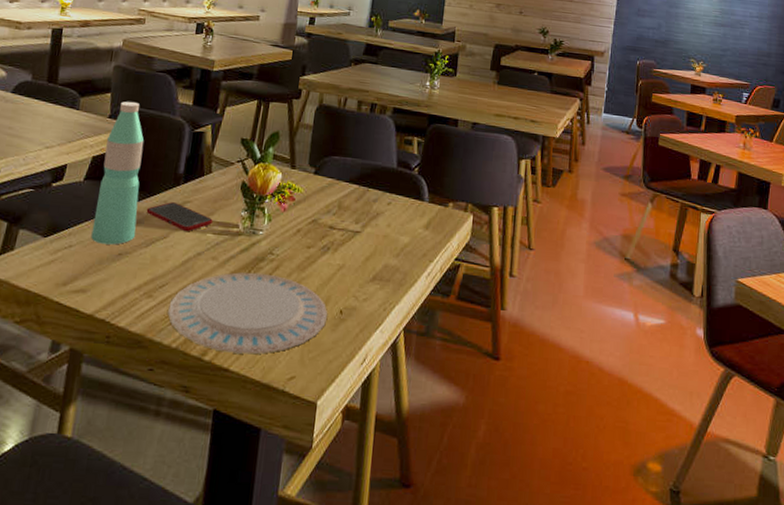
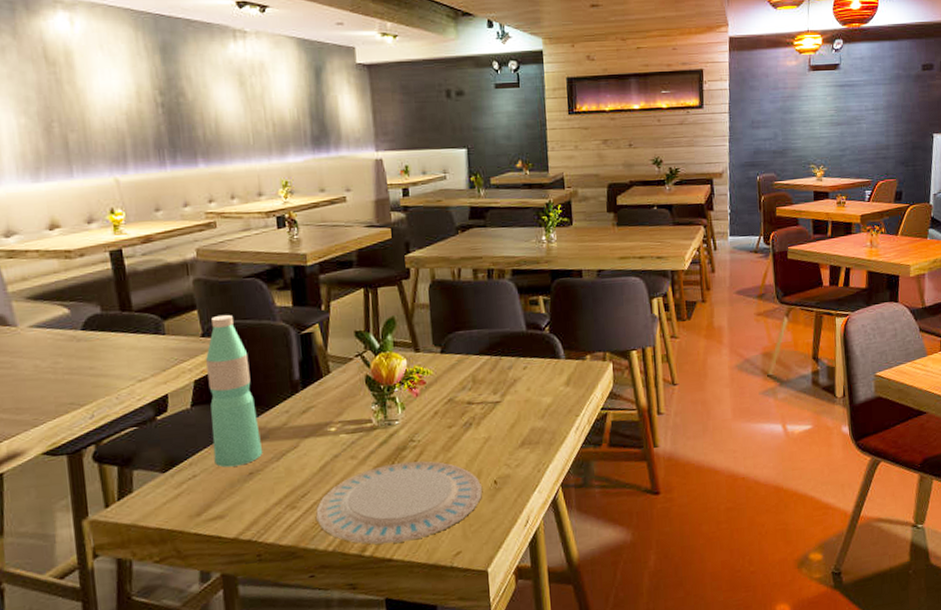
cell phone: present [146,202,213,232] -> none [268,410,343,438]

